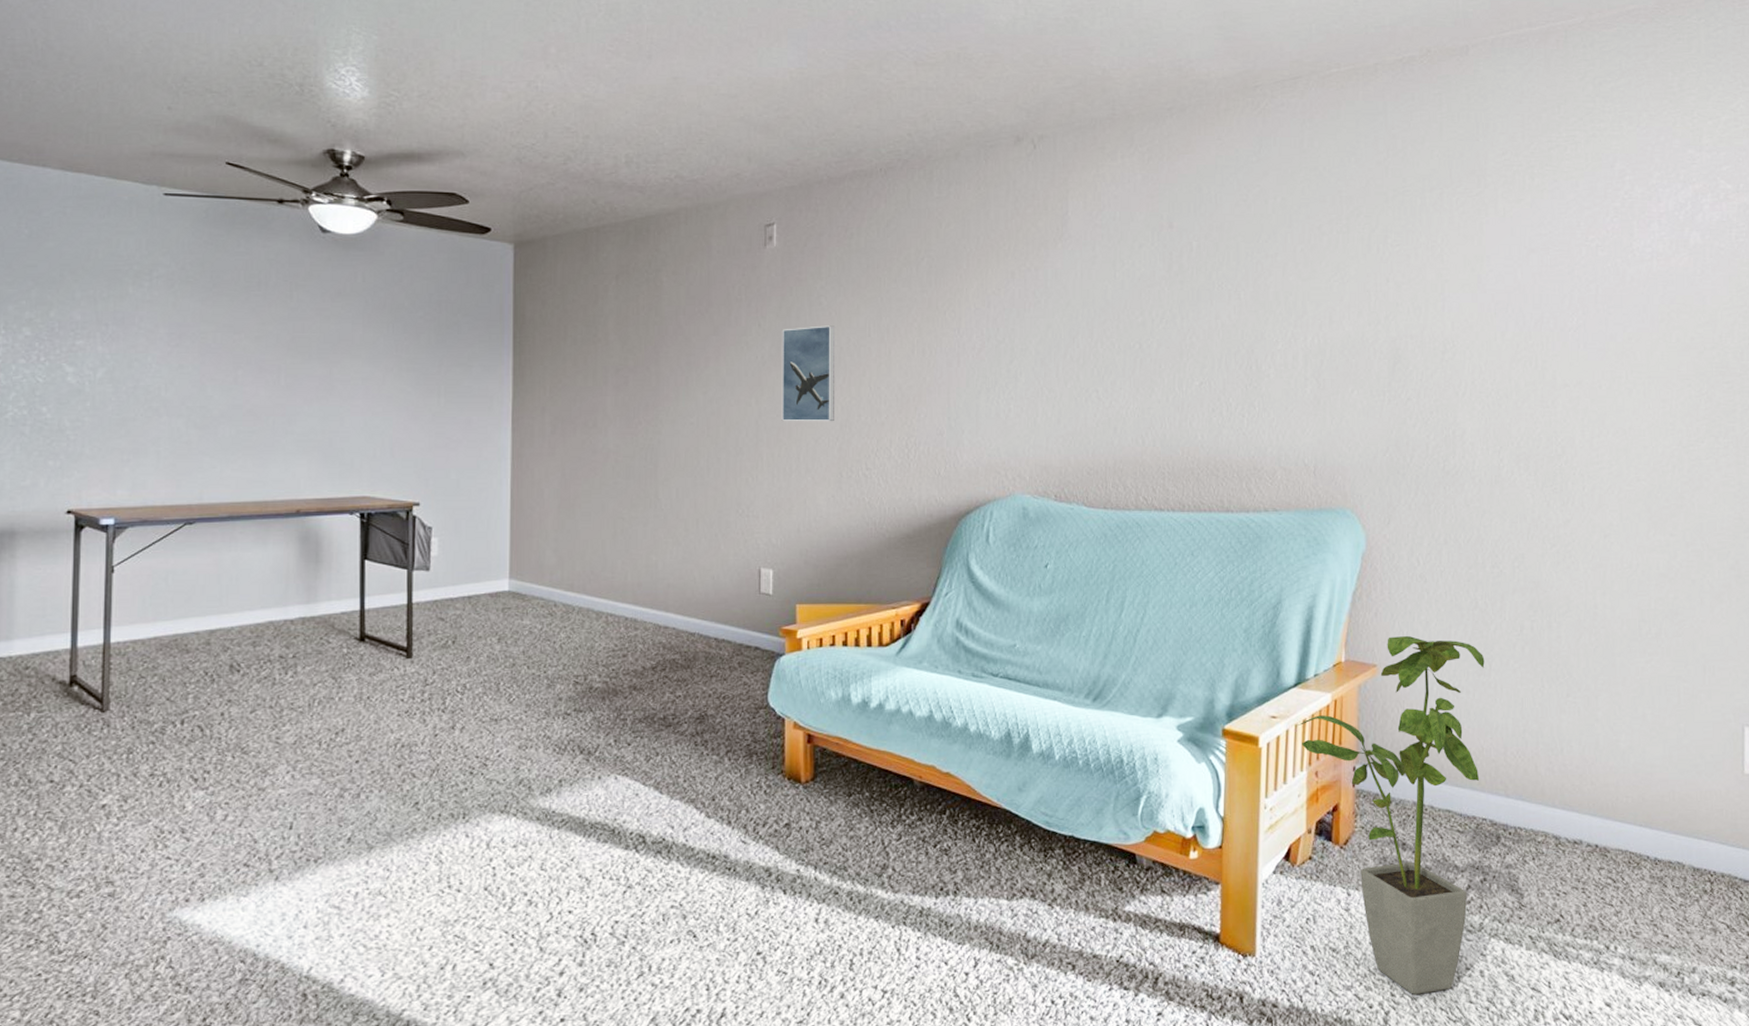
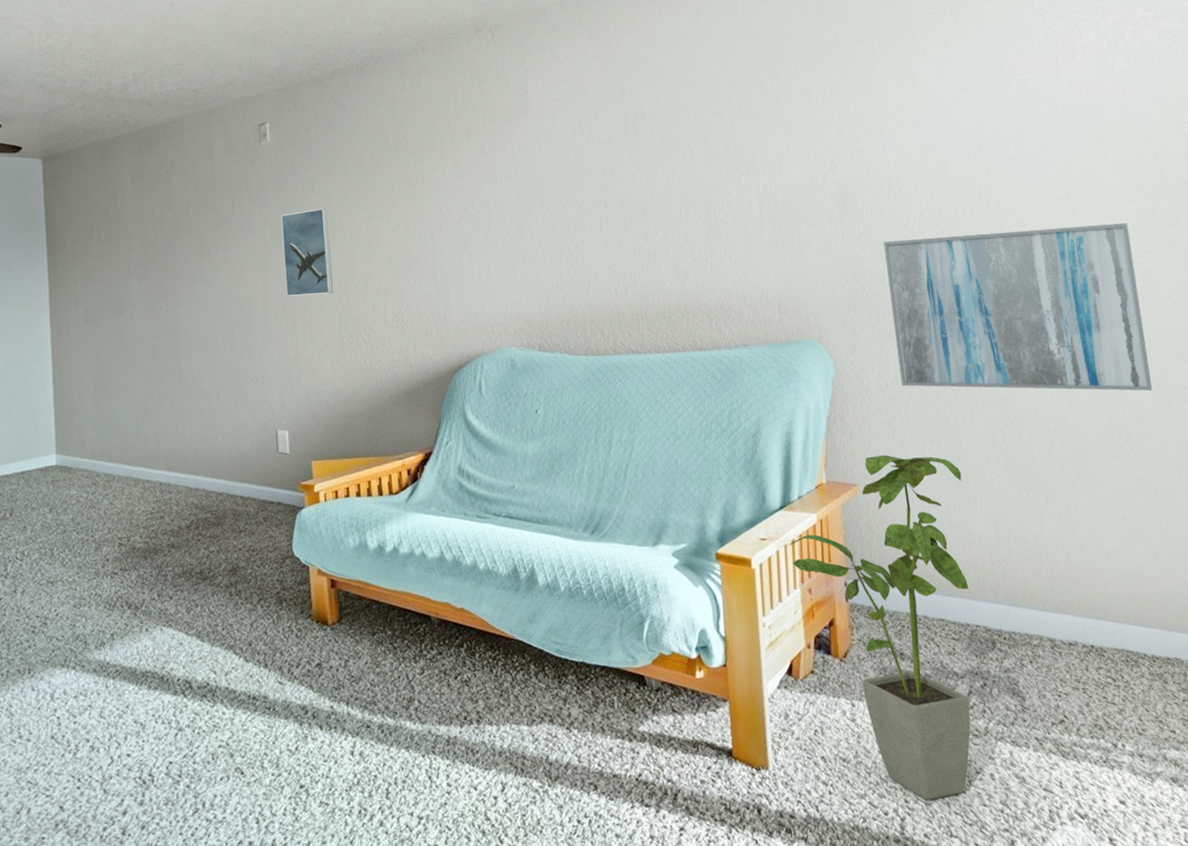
wall art: none [1431,408,1688,587] -> present [884,223,1153,391]

